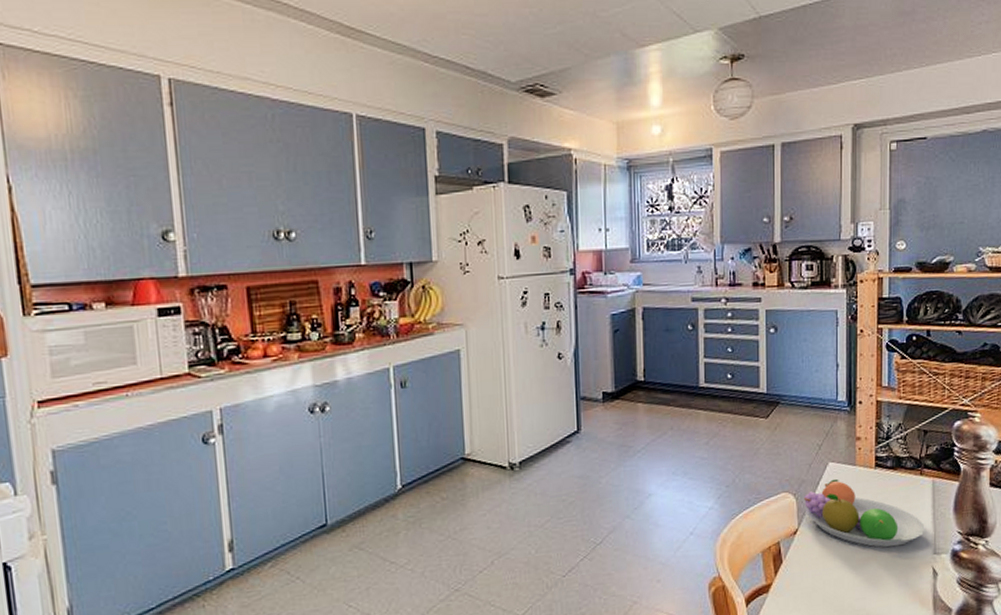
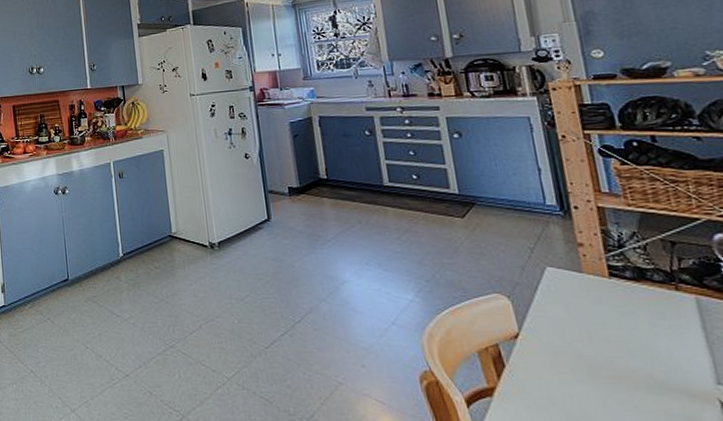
fruit bowl: present [804,478,925,548] -> none [521,284,698,369]

